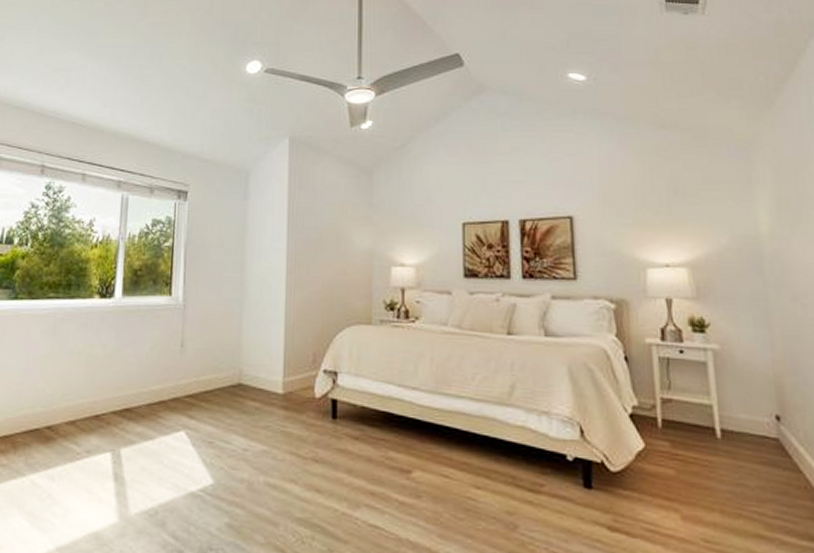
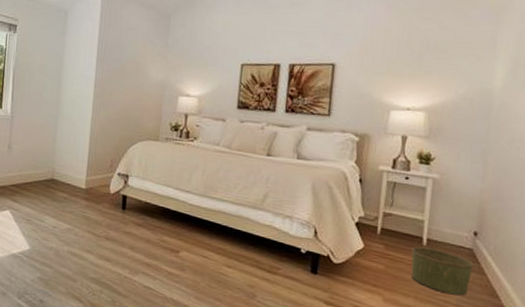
basket: none [705,439,786,504] -> present [411,246,475,296]

